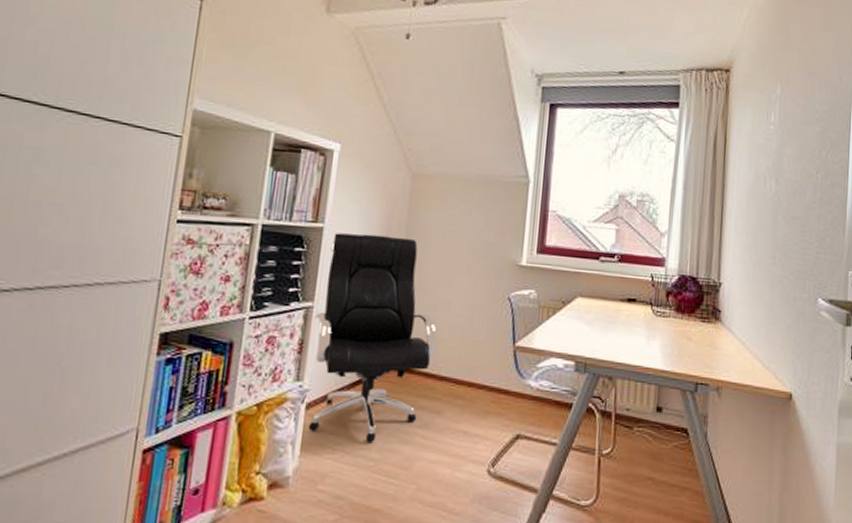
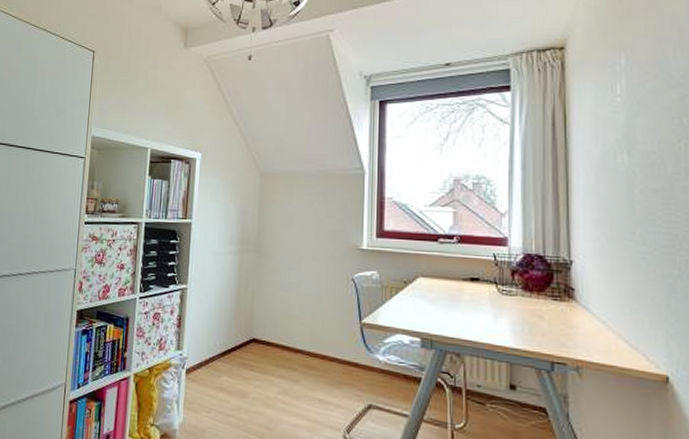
office chair: present [308,233,437,442] -> none [188,226,291,405]

